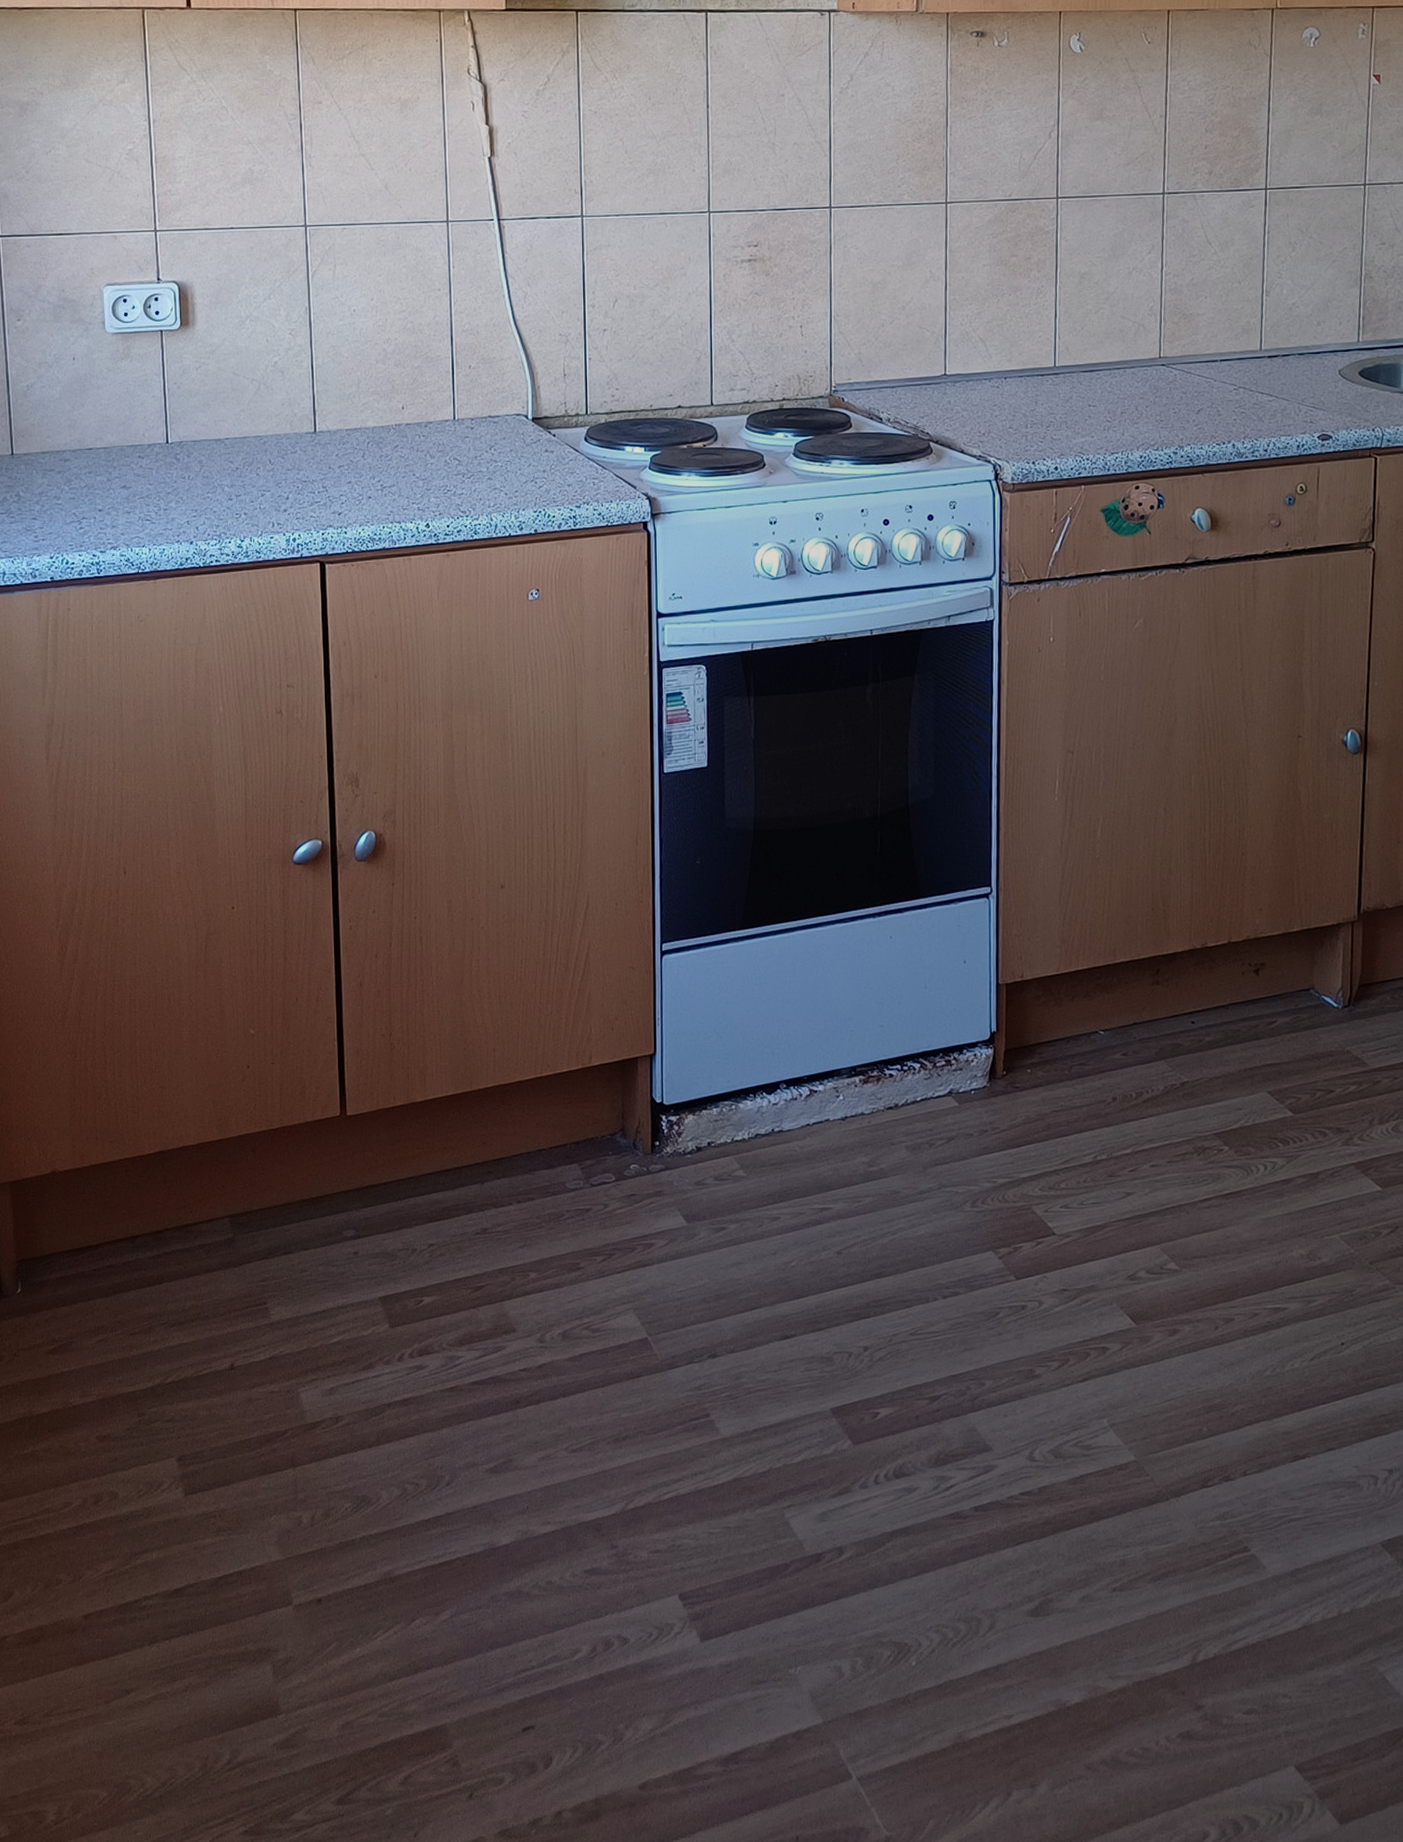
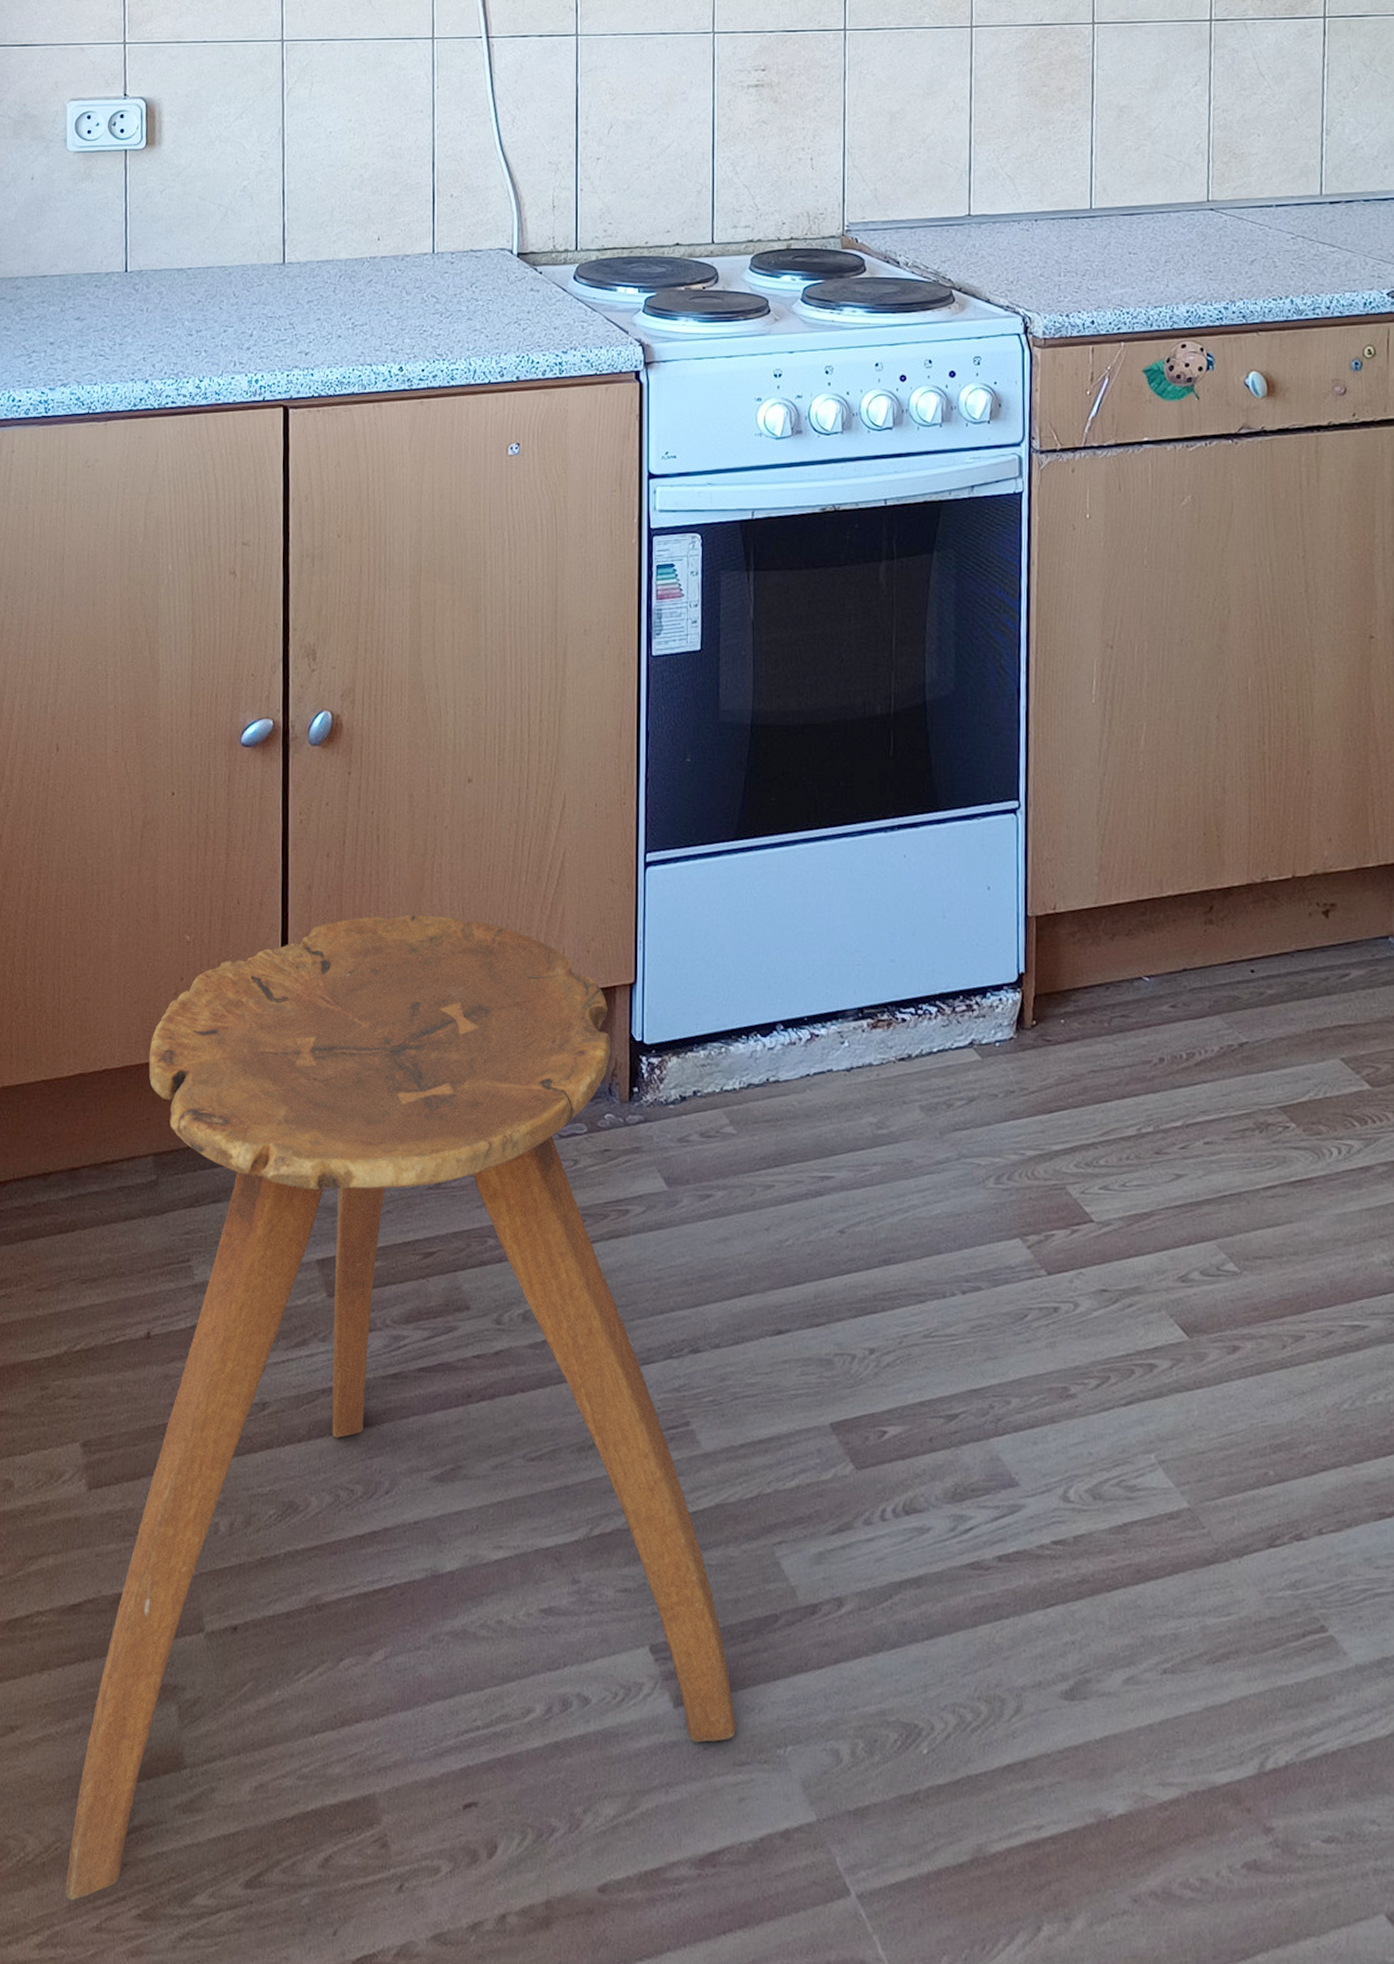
stool: none [180,1004,754,1824] -> present [65,914,737,1901]

